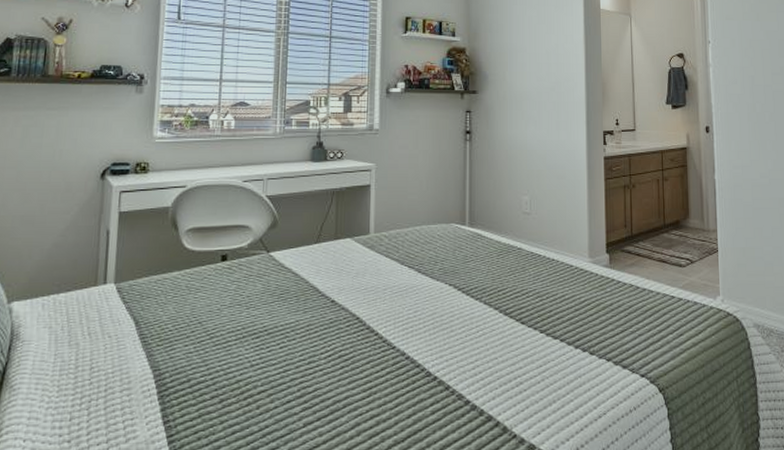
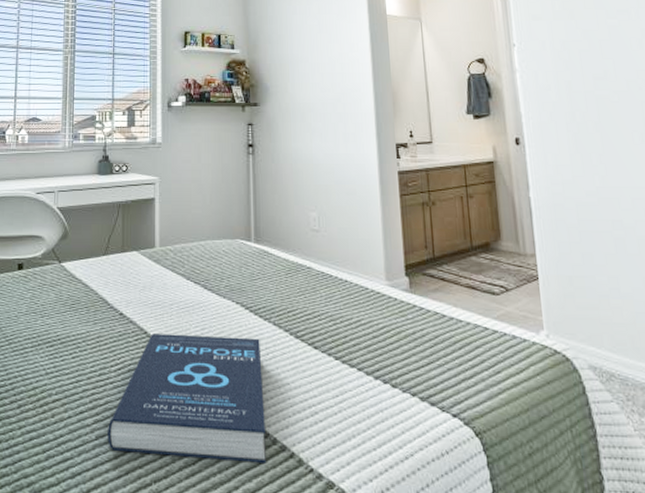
book: none [316,317,473,437] -> present [107,333,266,463]

